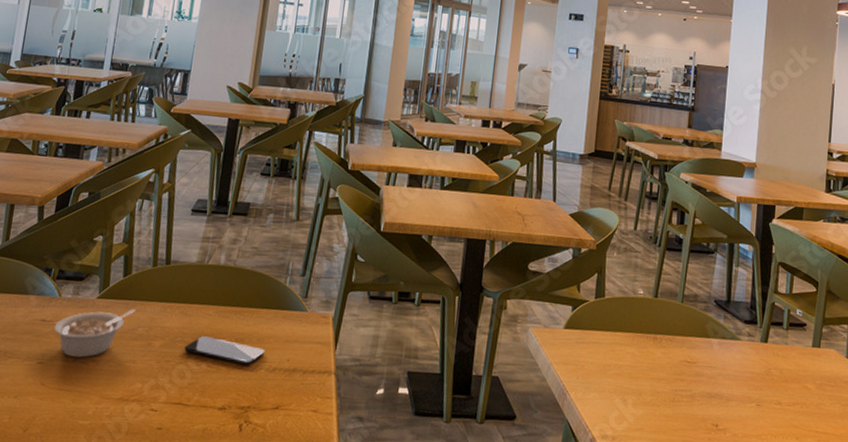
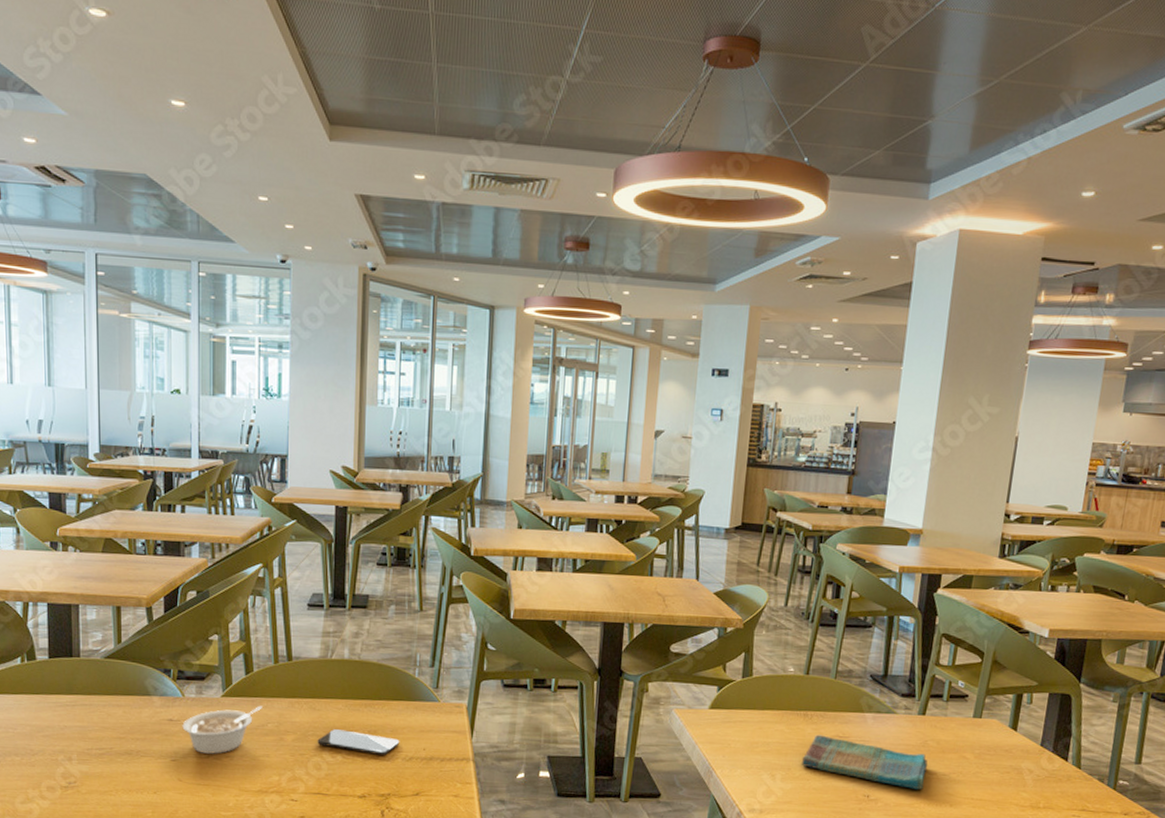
dish towel: none [651,359,773,421] -> present [801,734,928,790]

